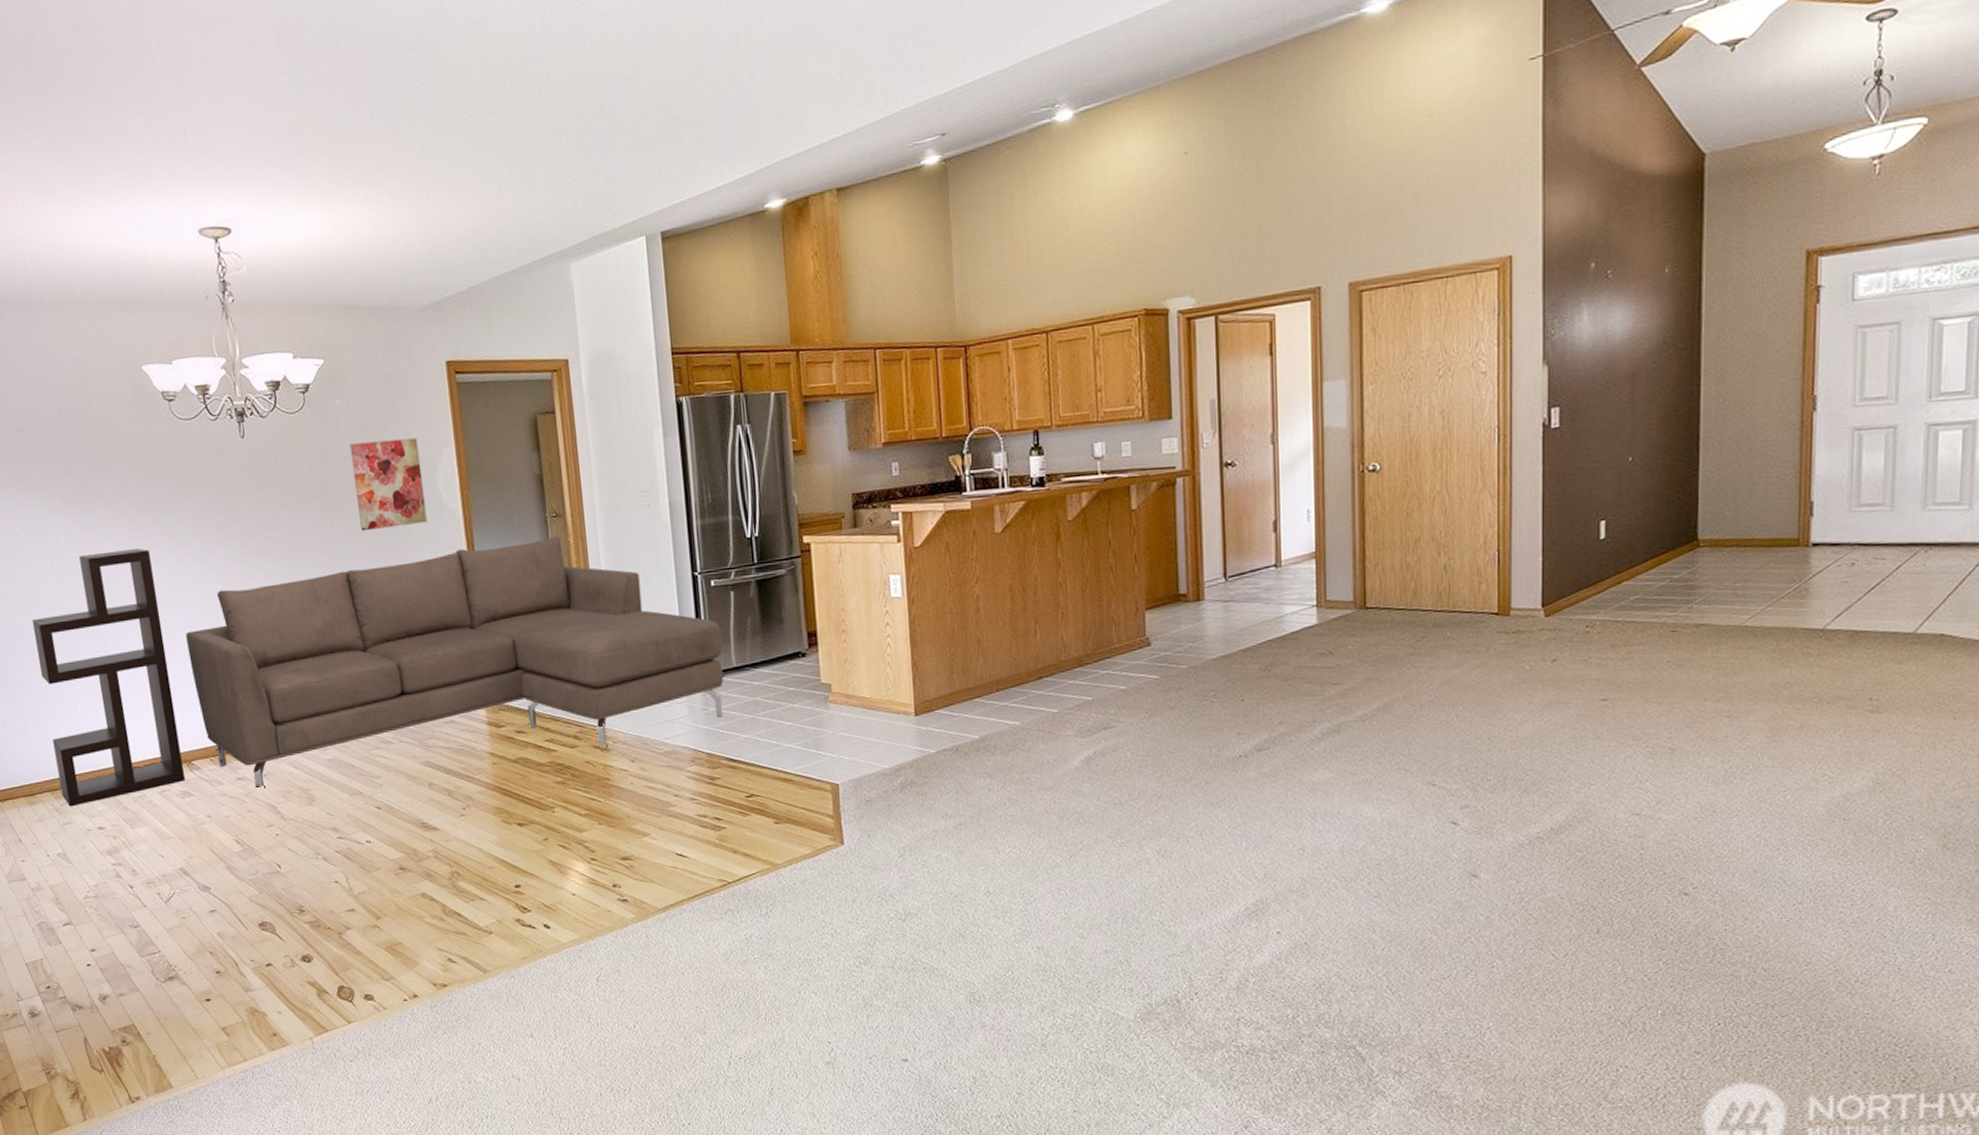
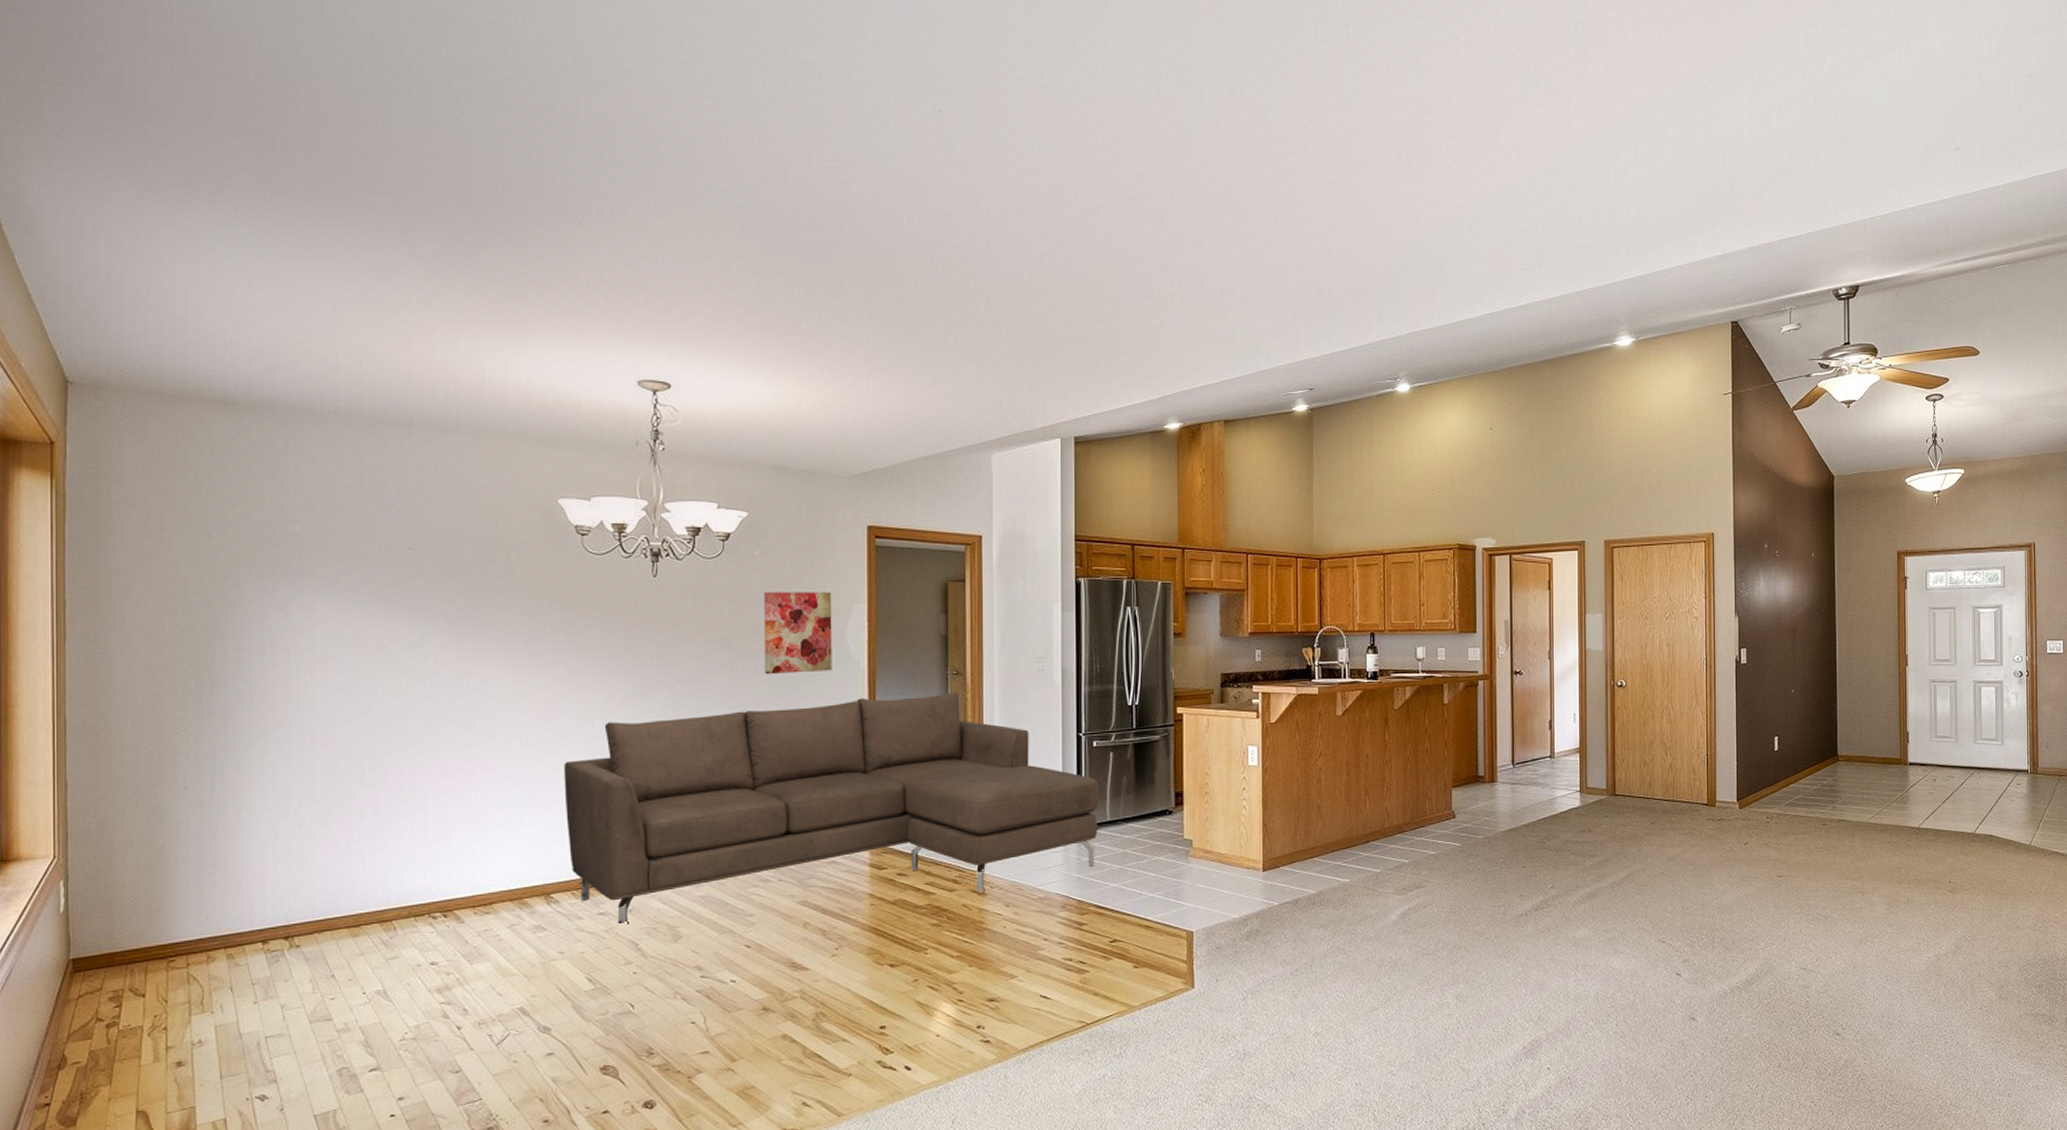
shelving unit: present [32,548,185,807] -> none [390,674,540,940]

